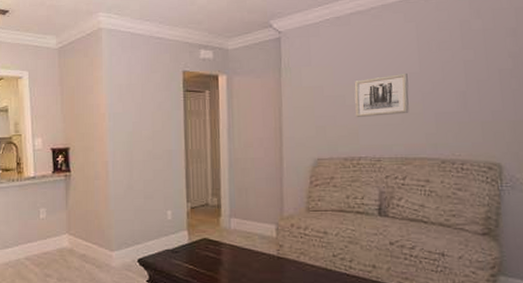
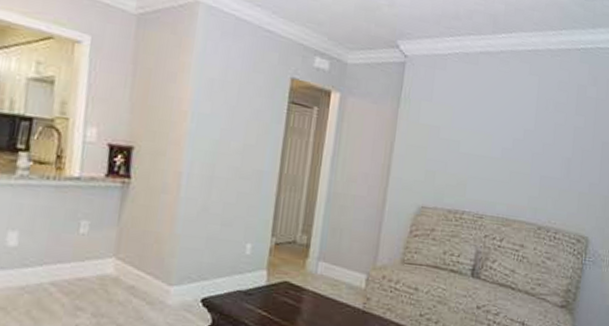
wall art: present [354,74,409,117] -> none [467,127,523,172]

